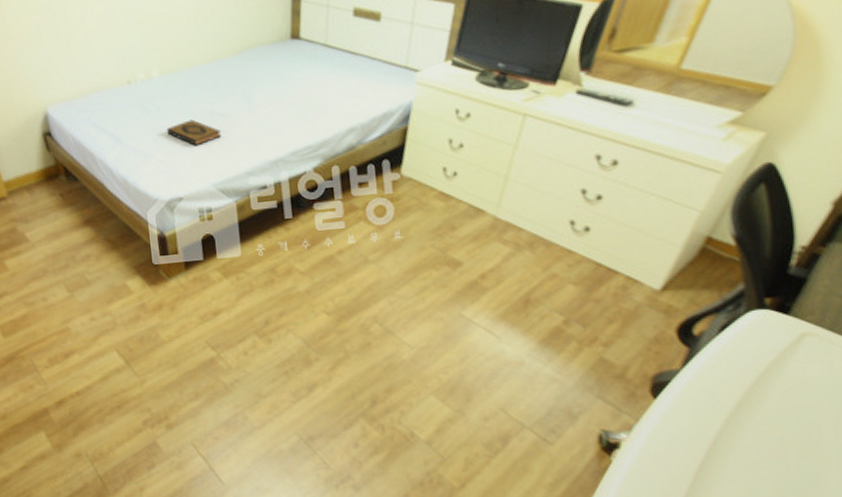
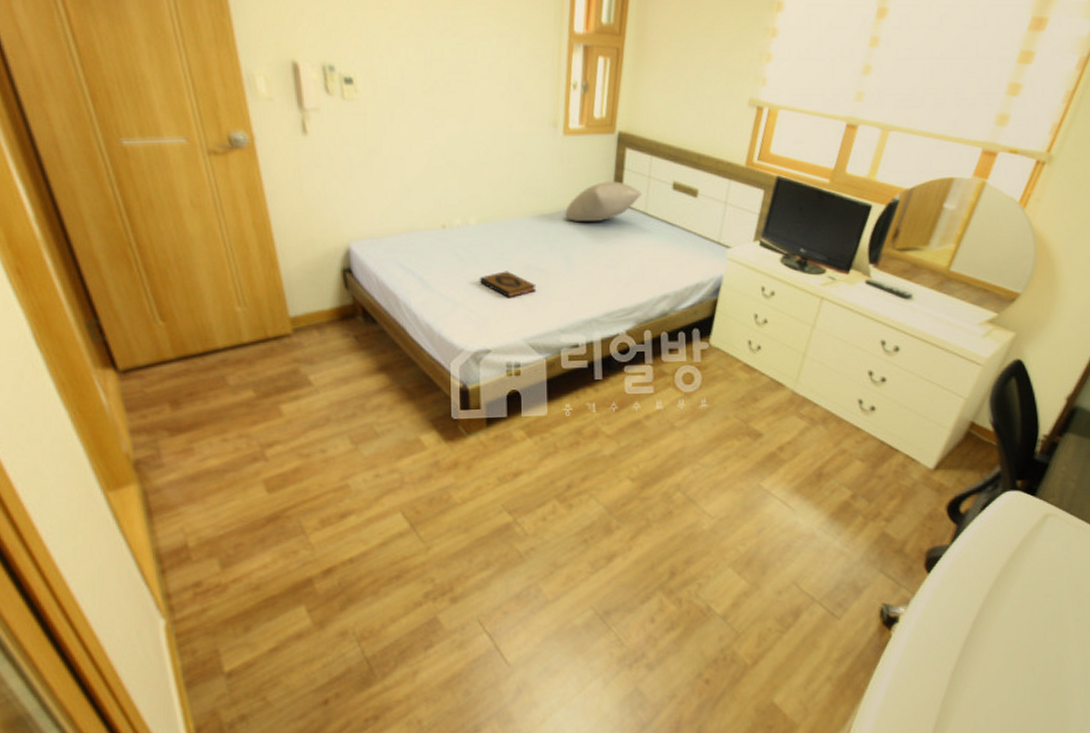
pillow: none [243,15,321,63] -> present [564,180,641,222]

